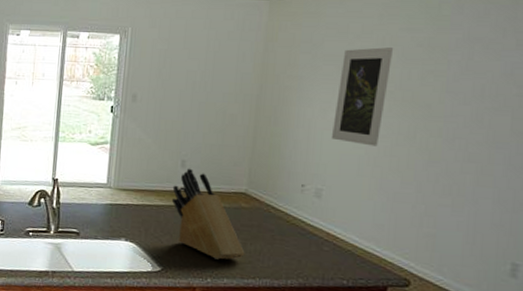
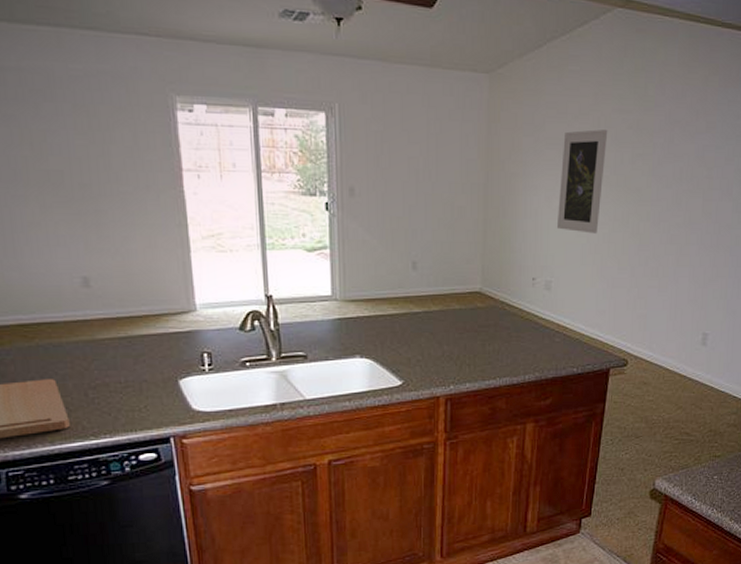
knife block: present [171,168,245,260] -> none [405,270,484,365]

